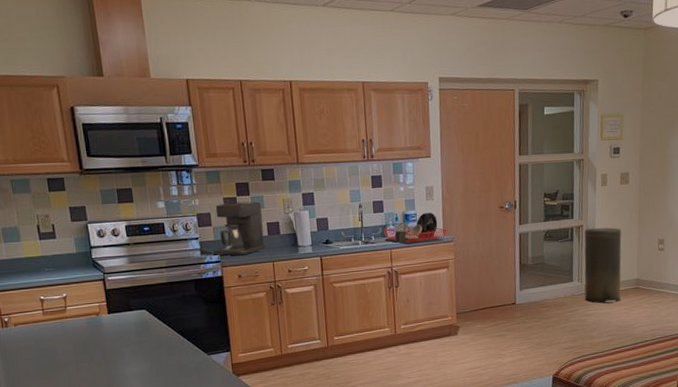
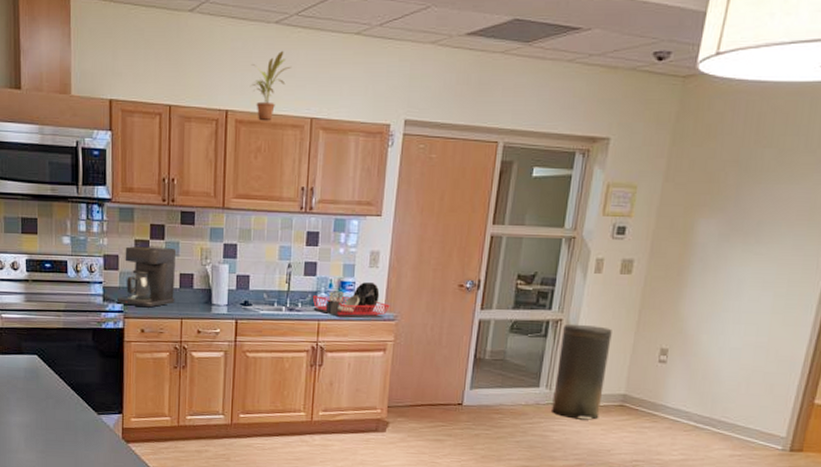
potted plant: none [307,29,341,88] -> present [250,51,292,121]

